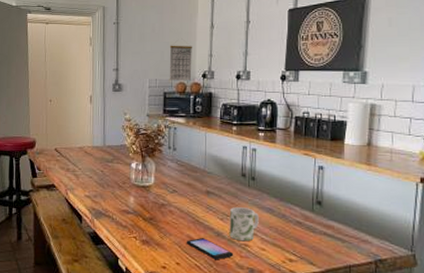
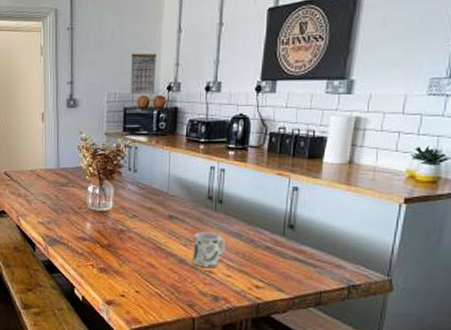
smartphone: present [186,237,234,260] -> none [146,264,197,288]

